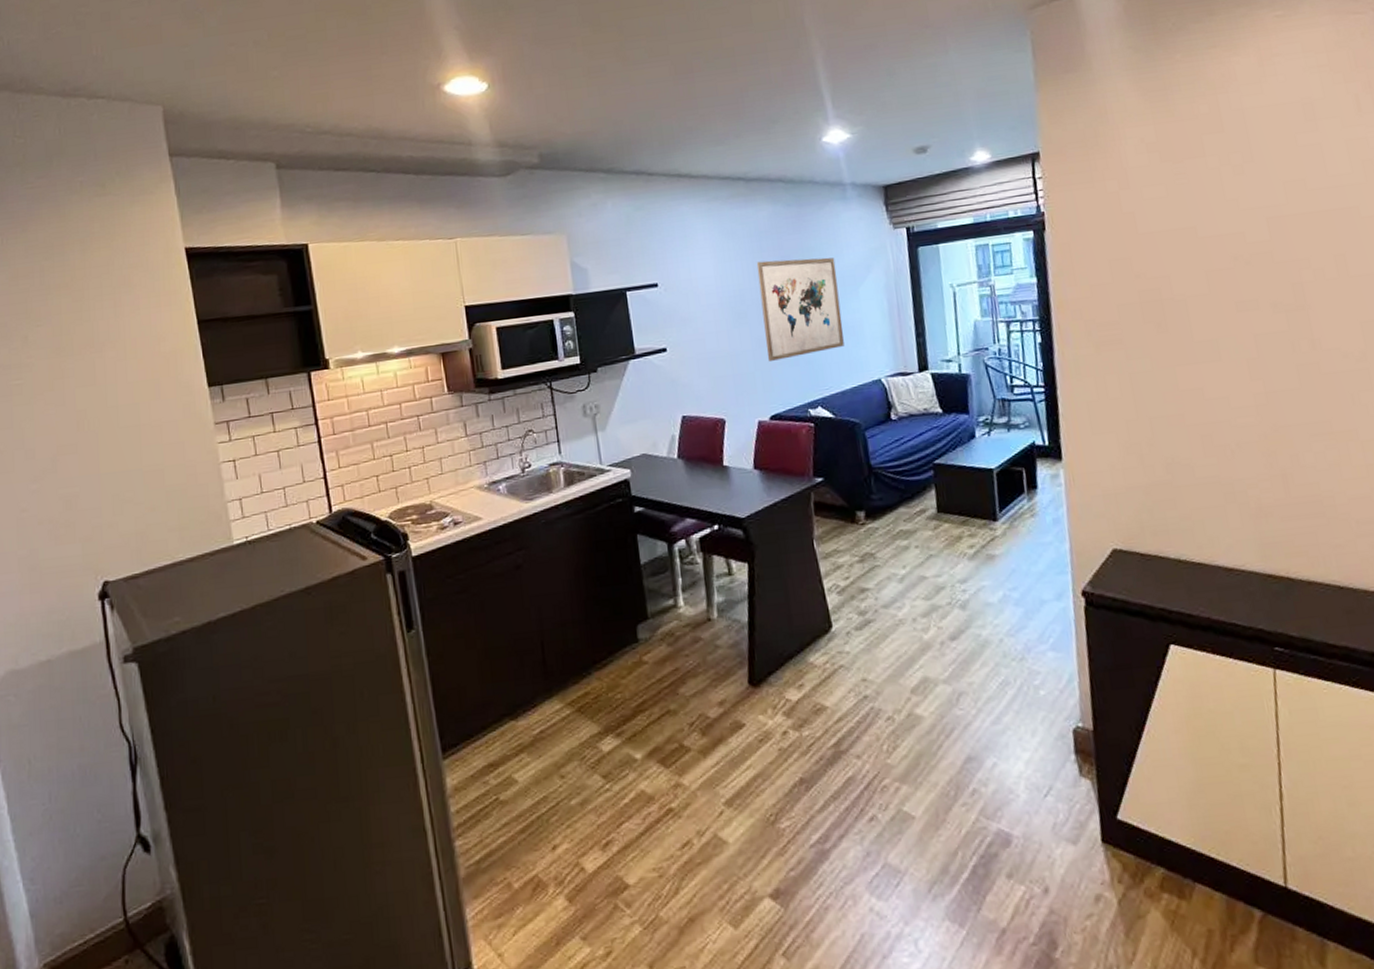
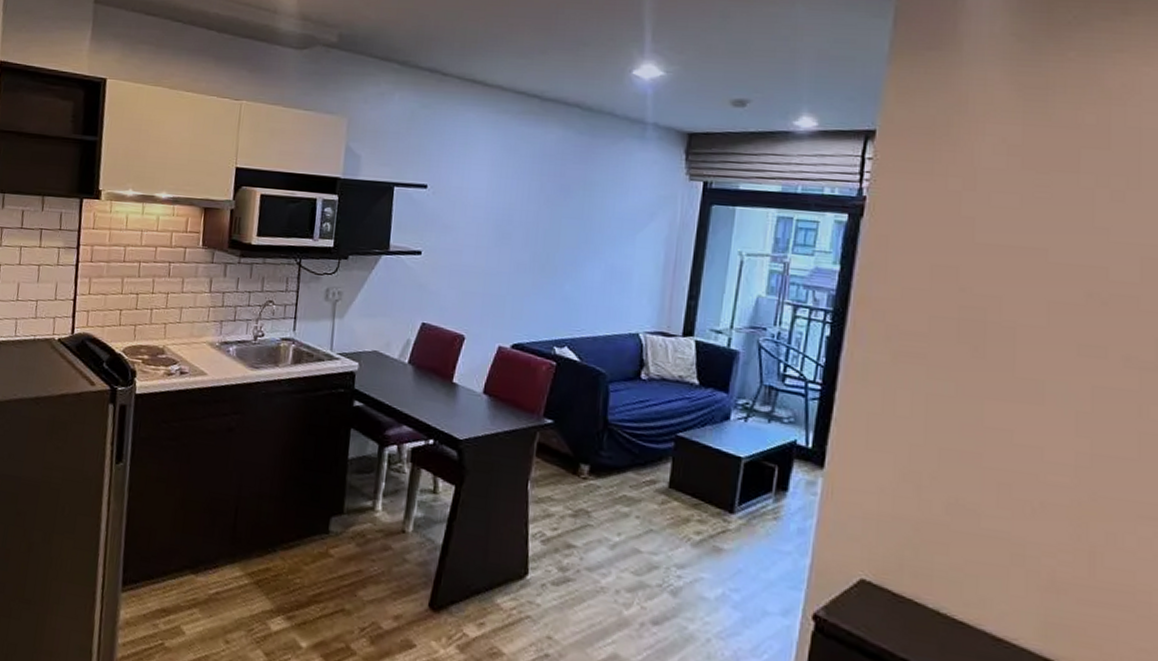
wall art: present [756,257,844,361] -> none [522,184,618,292]

